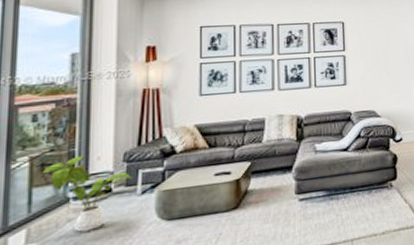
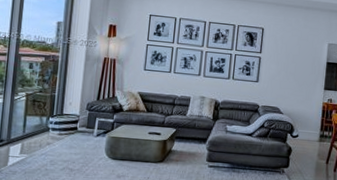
house plant: present [43,156,133,232] -> none [34,99,92,154]

